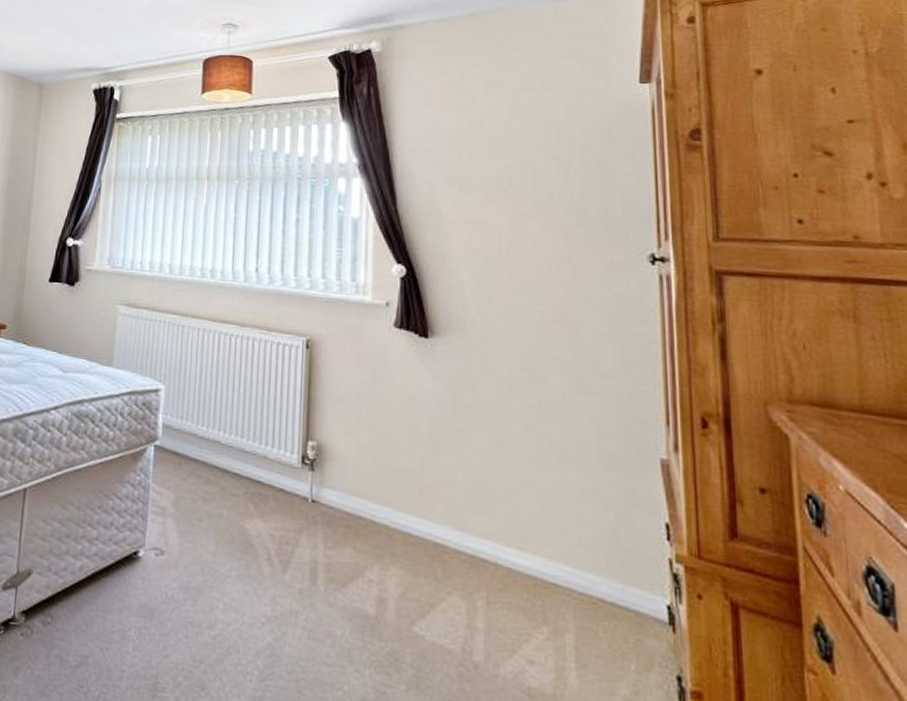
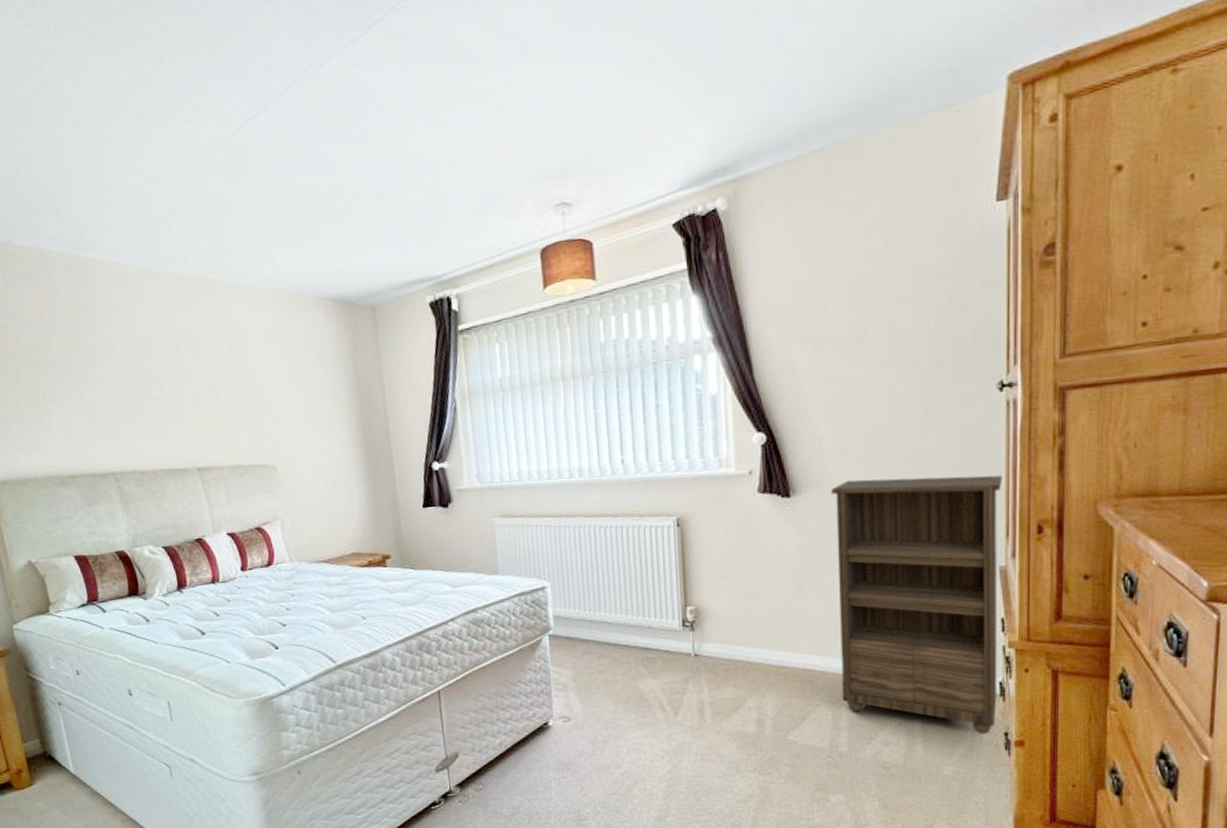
bookshelf: none [472,330,666,674] -> present [831,475,1002,735]

